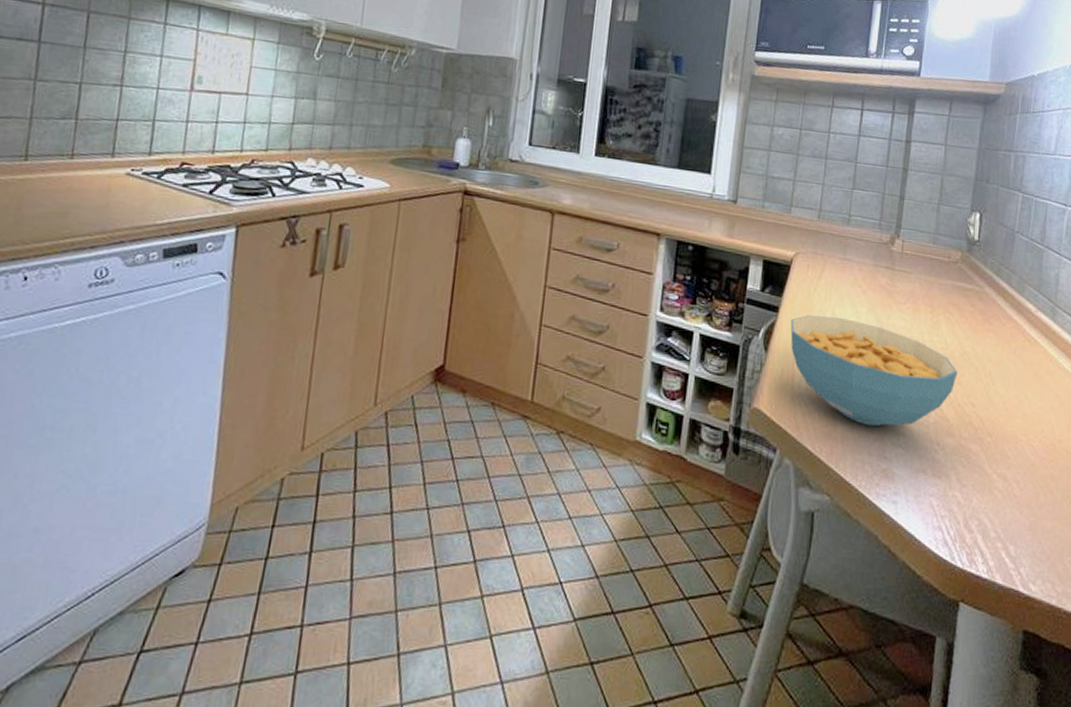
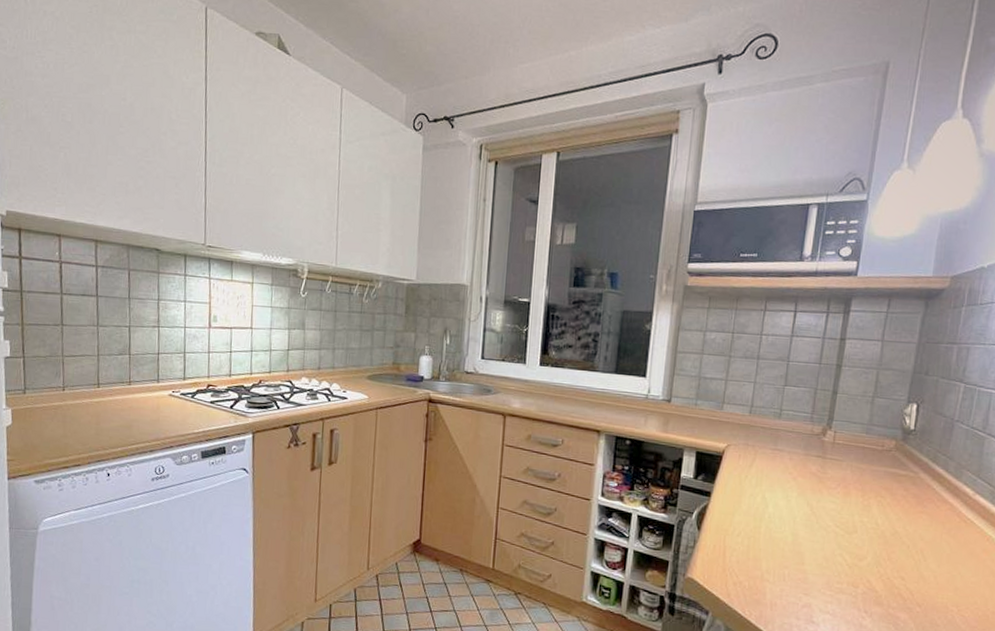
cereal bowl: present [790,315,958,426] -> none [722,499,888,595]

